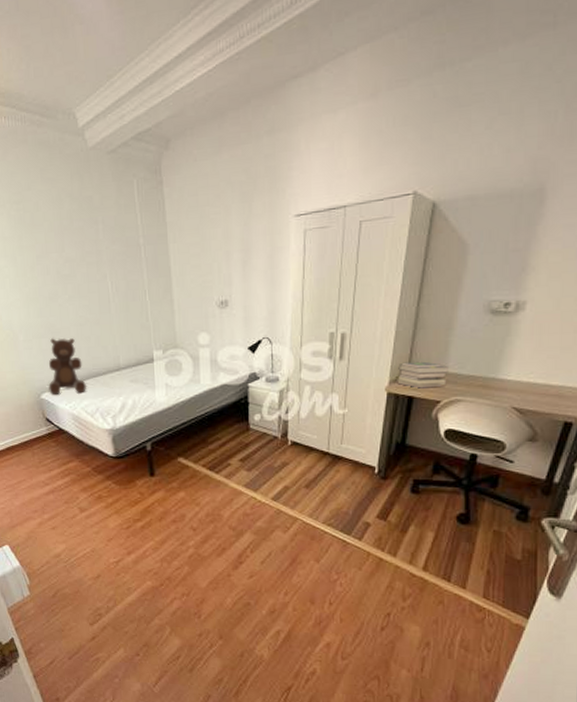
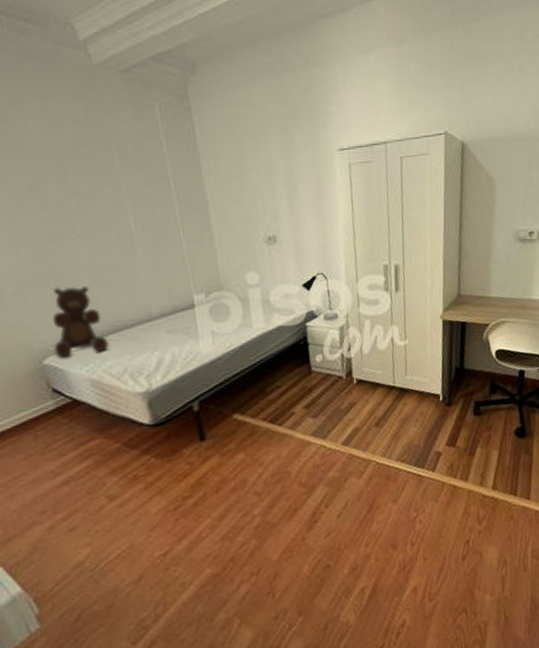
books: present [397,361,448,389] -> none [449,288,492,314]

